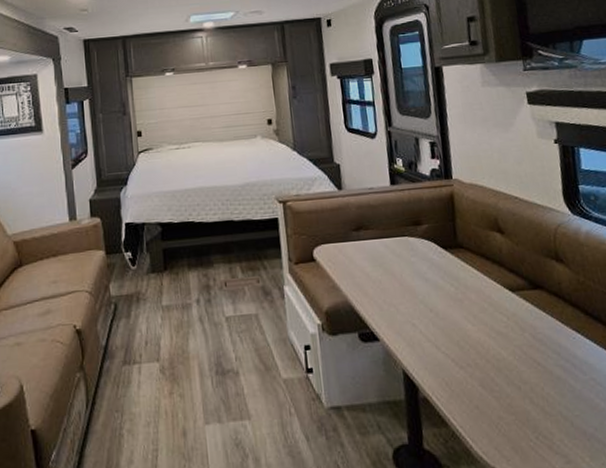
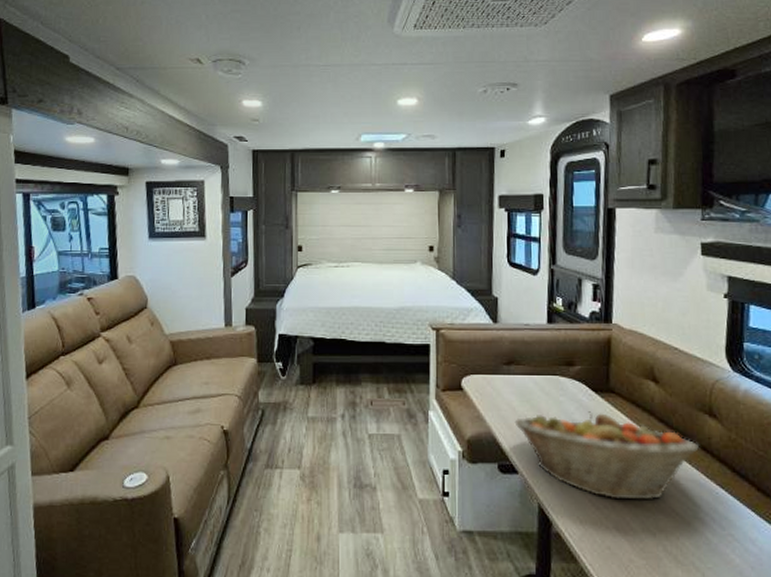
fruit basket: none [370,269,551,356] -> present [514,411,699,500]

